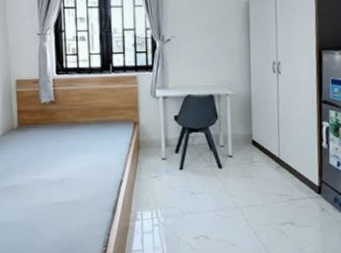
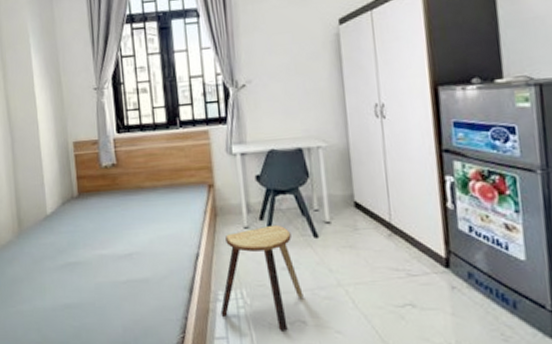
stool: none [138,157,207,245] -> present [220,224,304,331]

